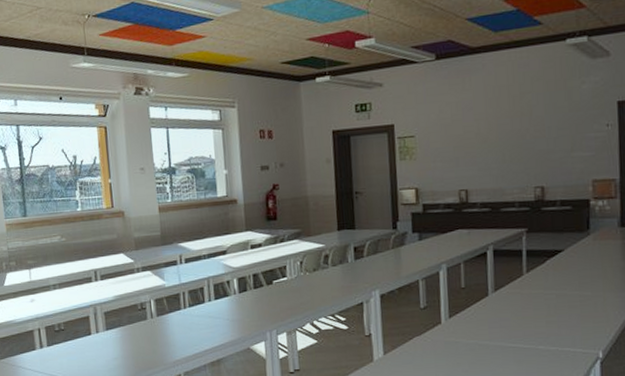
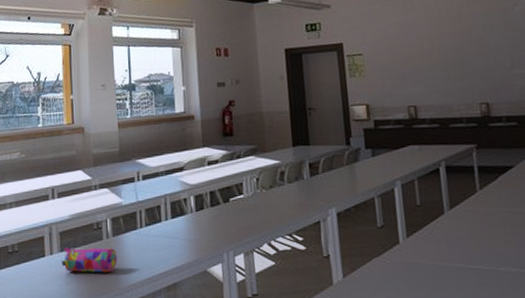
pencil case: none [108,326,162,350] -> present [62,247,118,273]

